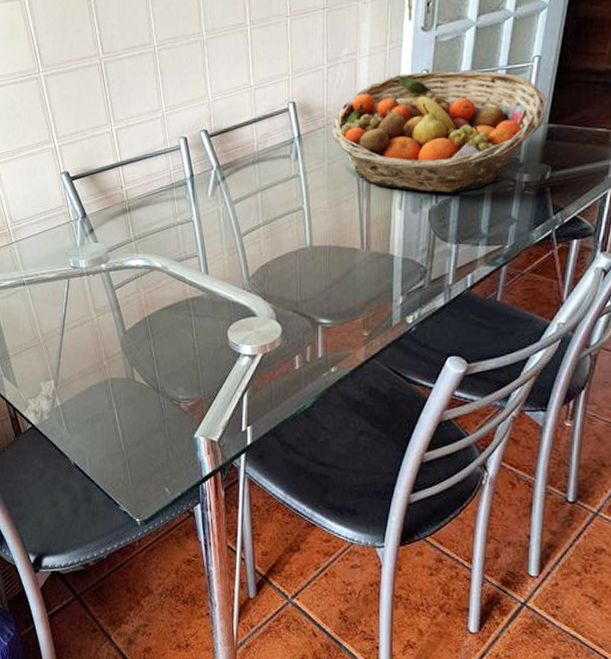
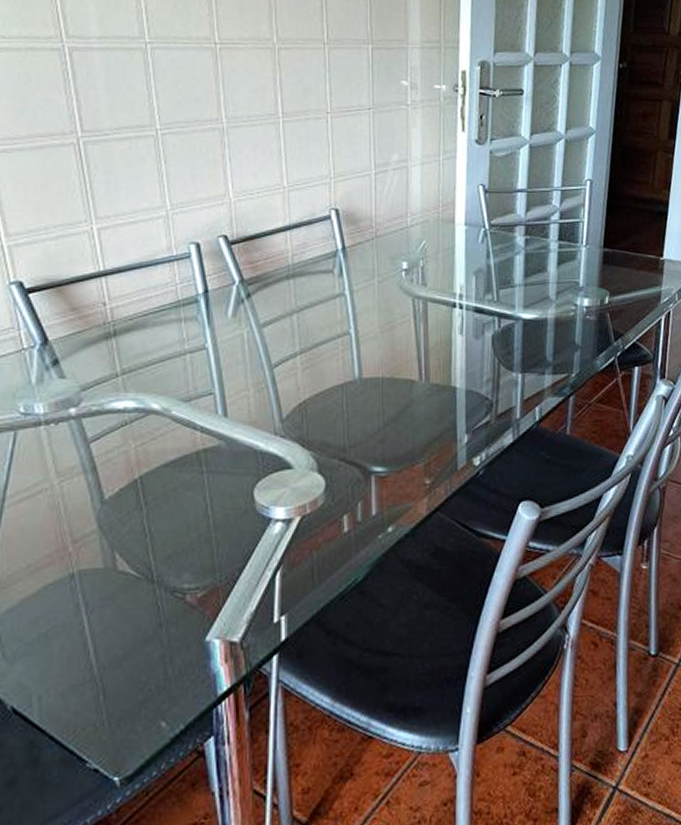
fruit basket: present [331,71,547,193] -> none [381,186,602,317]

